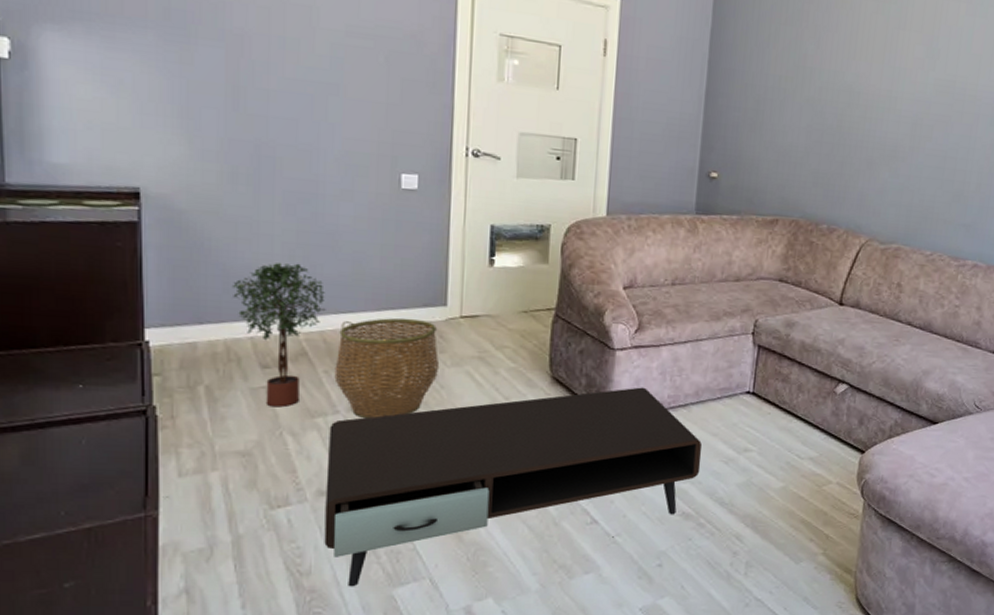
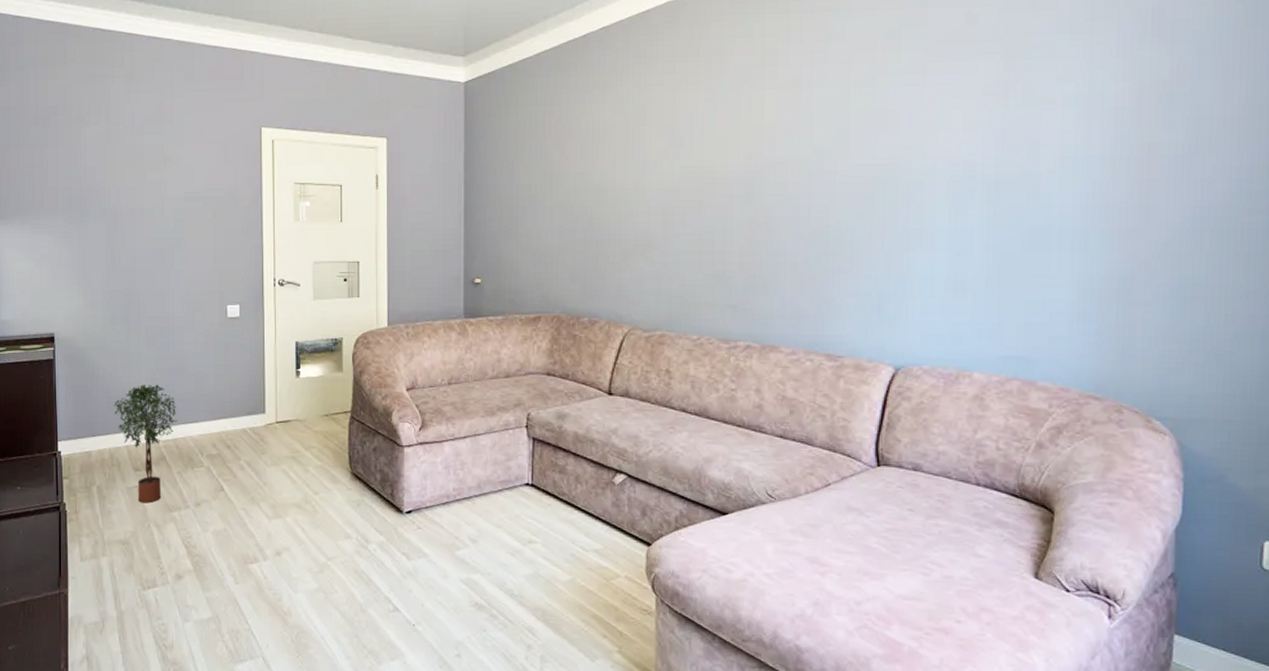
coffee table: present [324,387,702,587] -> none [182,481,489,661]
basket: present [334,317,440,419] -> none [185,425,262,513]

